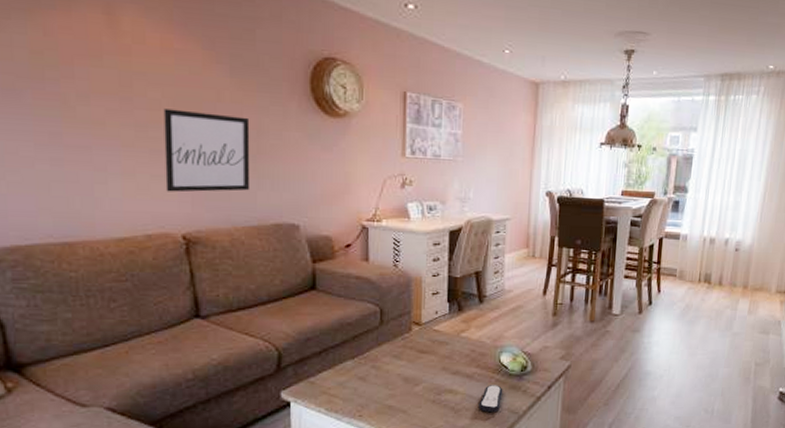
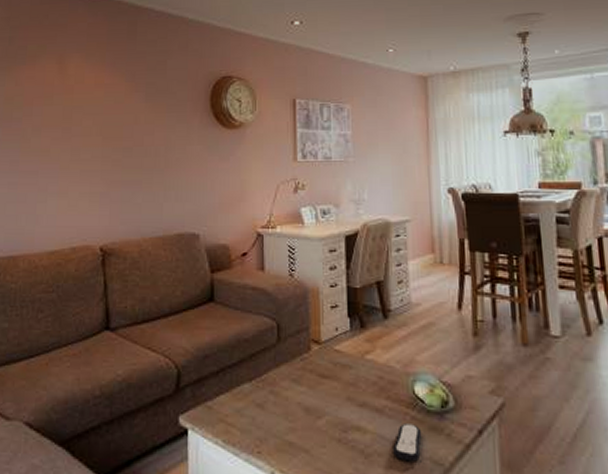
wall art: present [163,108,250,193] -> none [90,134,160,207]

